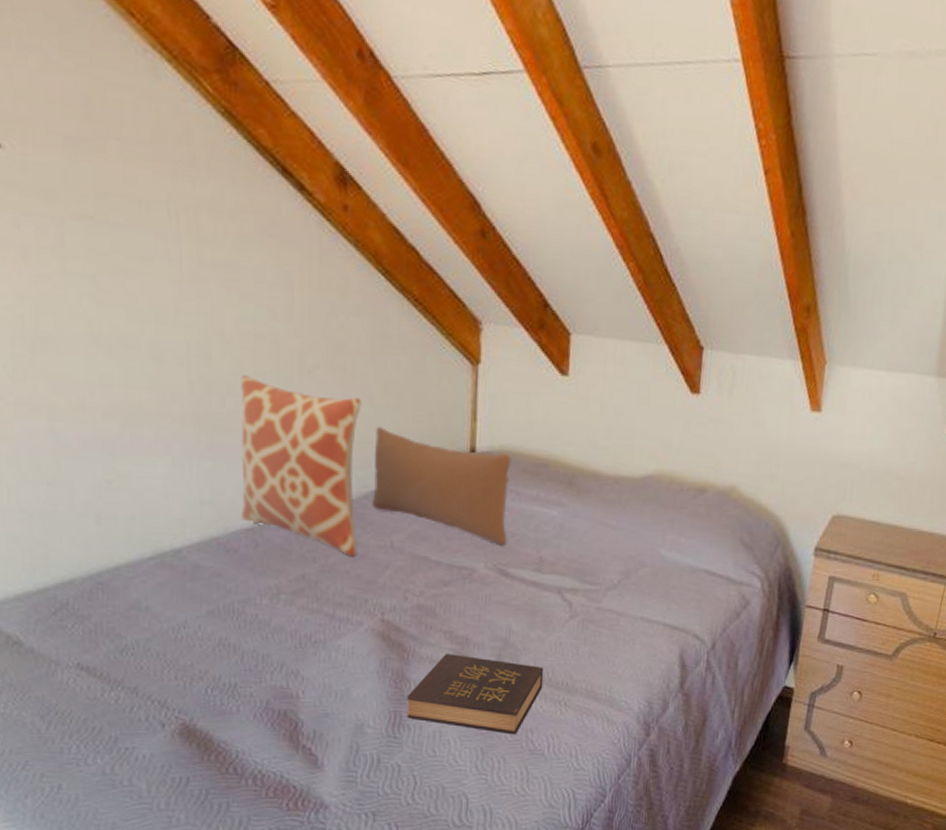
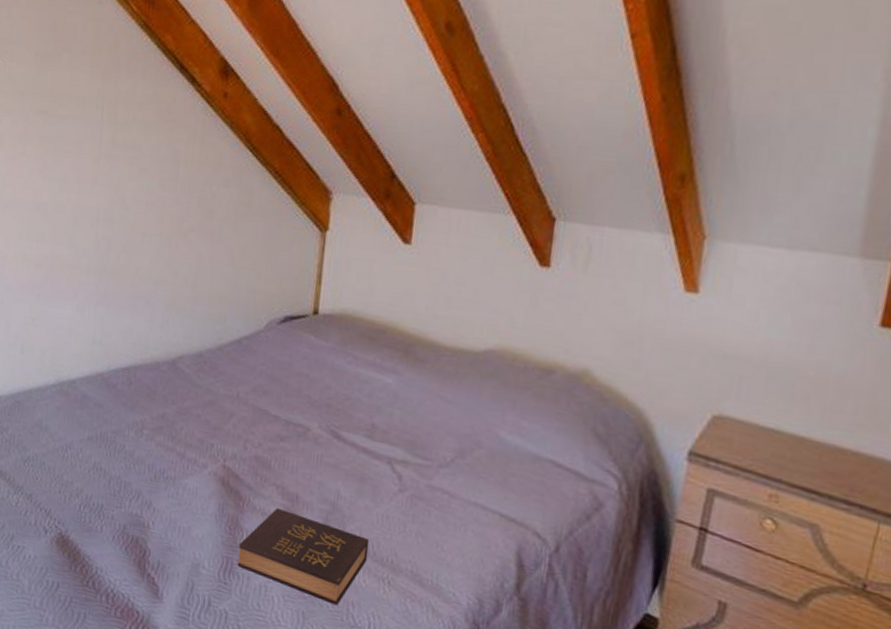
pillow: present [241,375,362,557] -> none [121,236,224,403]
pillow: present [372,427,511,546] -> none [224,285,351,408]

